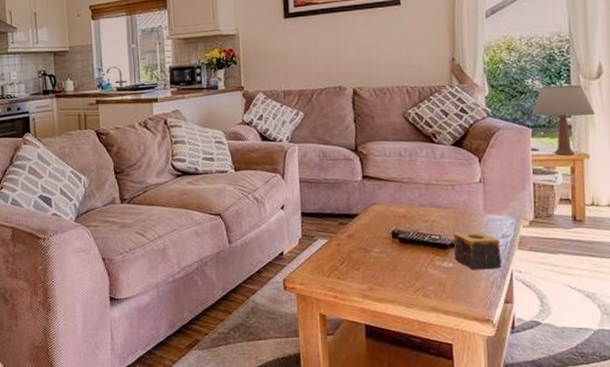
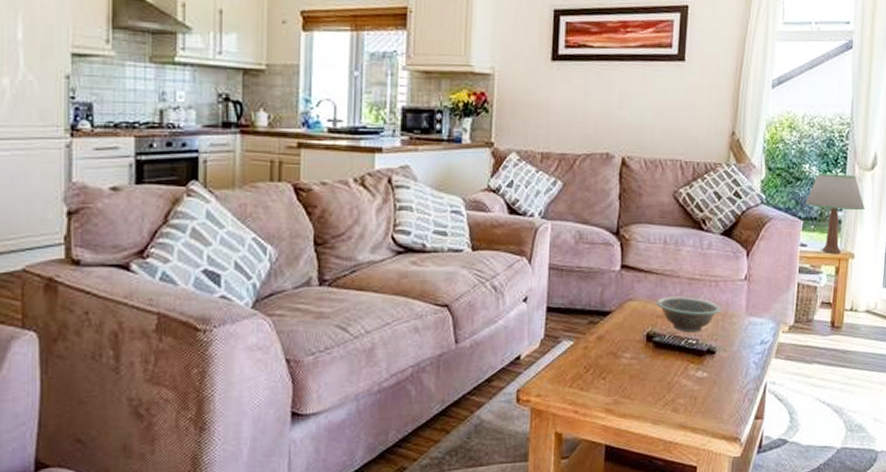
decorative bowl: none [397,199,460,230] -> present [656,296,721,333]
candle: present [453,232,502,270] -> none [709,337,758,381]

